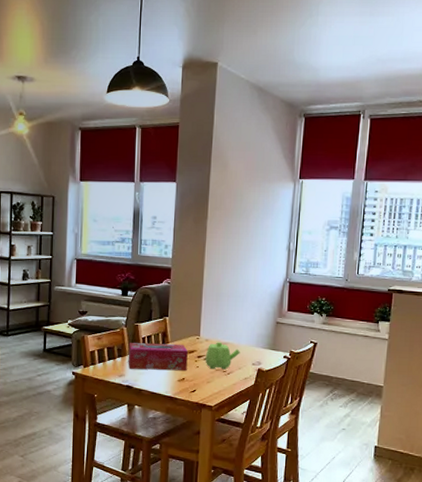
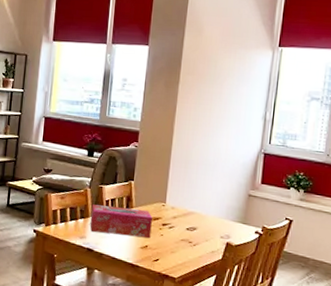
teapot: present [205,342,240,370] -> none [170,211,208,241]

